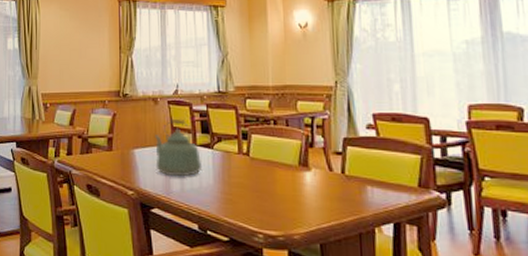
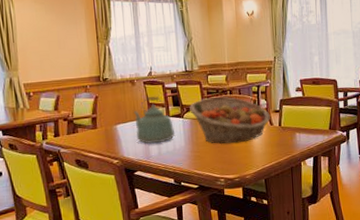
fruit basket: none [221,126,329,190] -> present [189,96,271,145]

